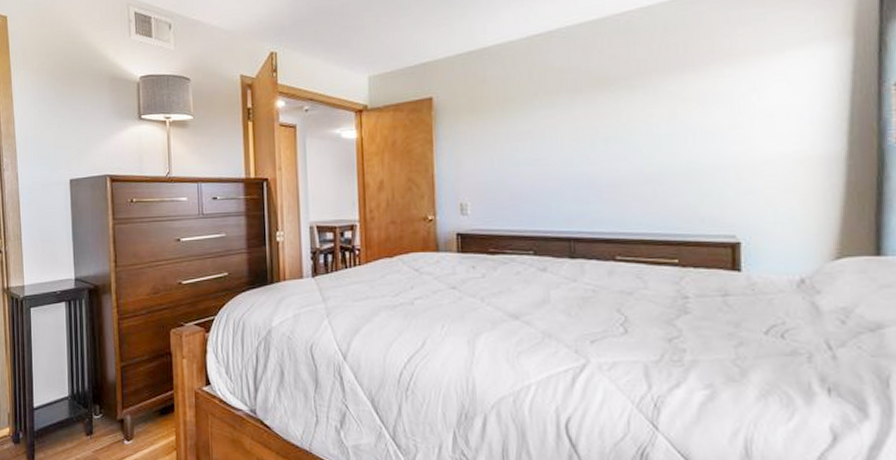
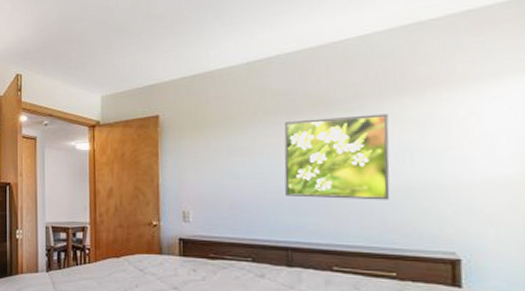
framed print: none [565,91,673,184] -> present [284,114,390,200]

